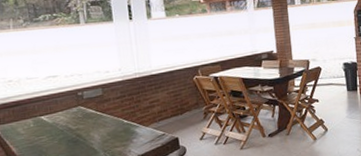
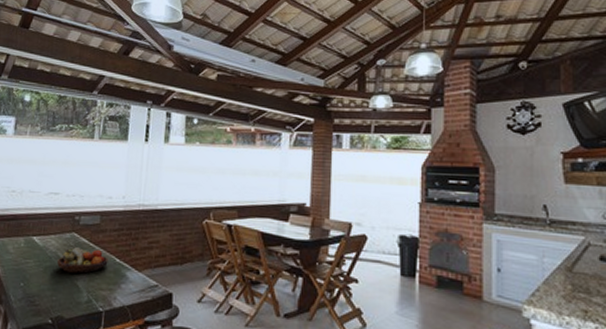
fruit bowl: none [70,115,117,140] -> present [57,247,108,274]

